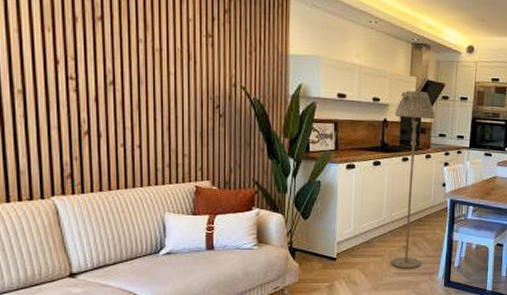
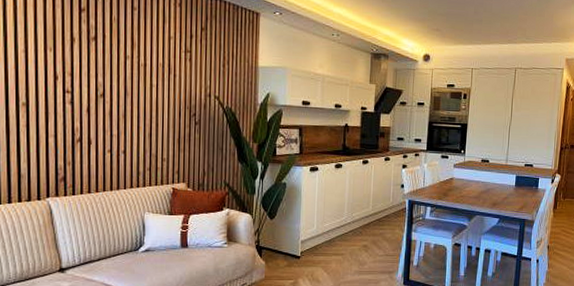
floor lamp: present [391,90,435,269] -> none [352,97,394,268]

